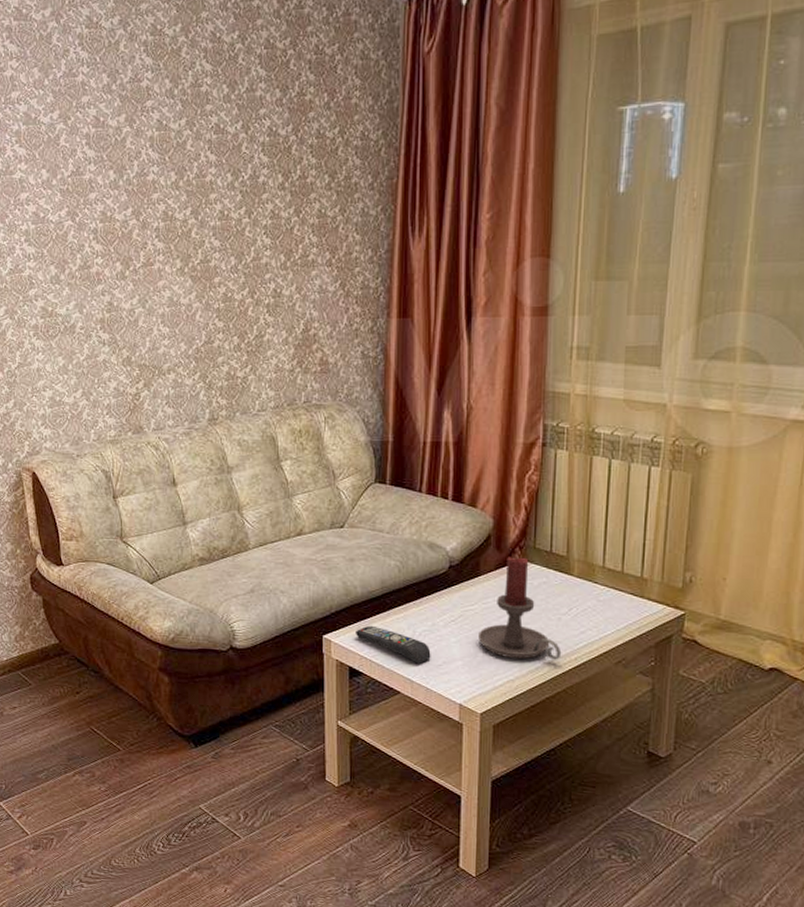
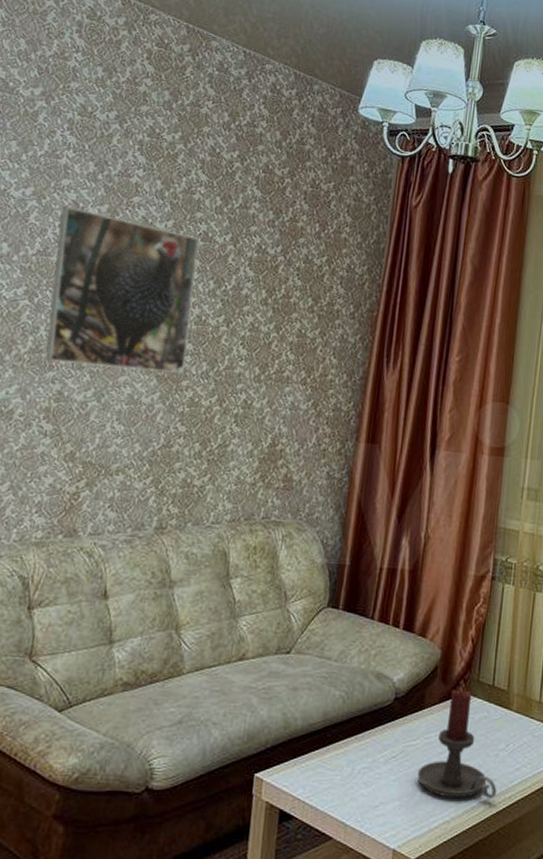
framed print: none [85,122,215,276] -> present [45,205,199,374]
remote control: present [356,625,431,664] -> none [291,762,369,805]

